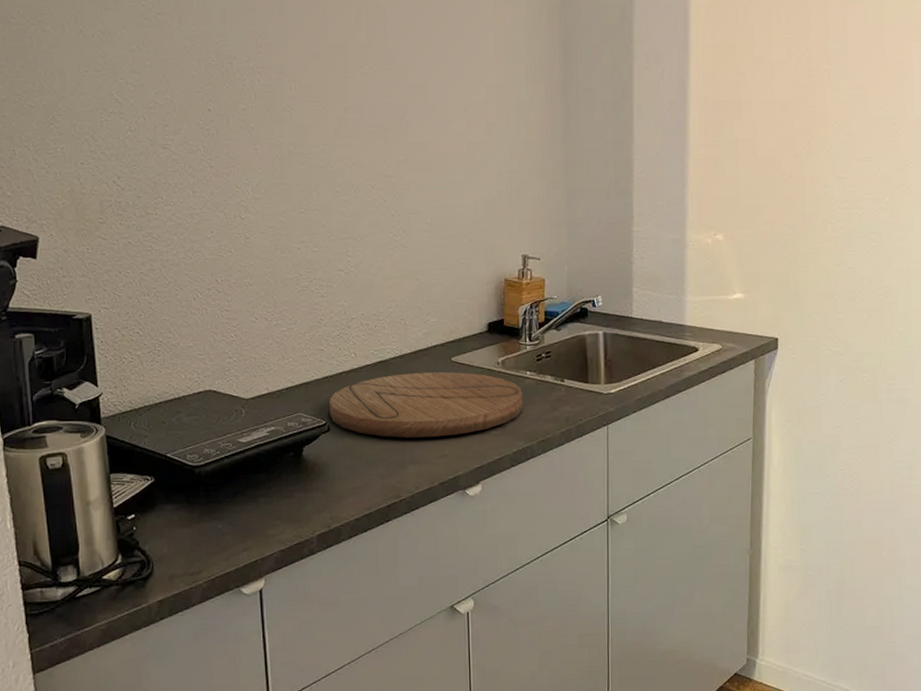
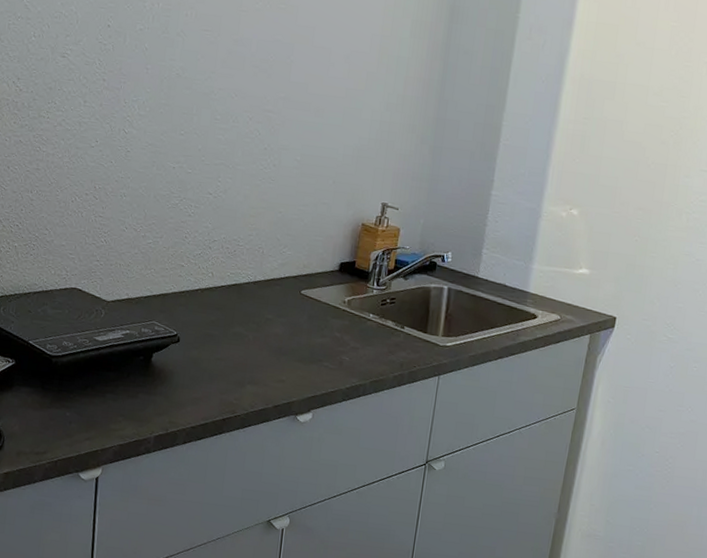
cutting board: present [330,371,523,438] -> none [181,298,364,364]

